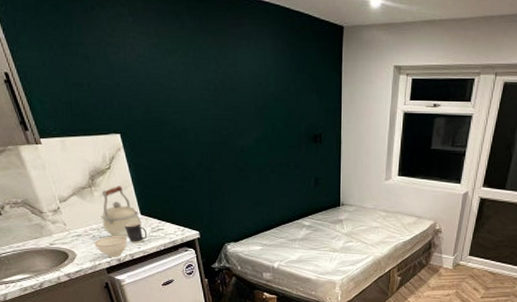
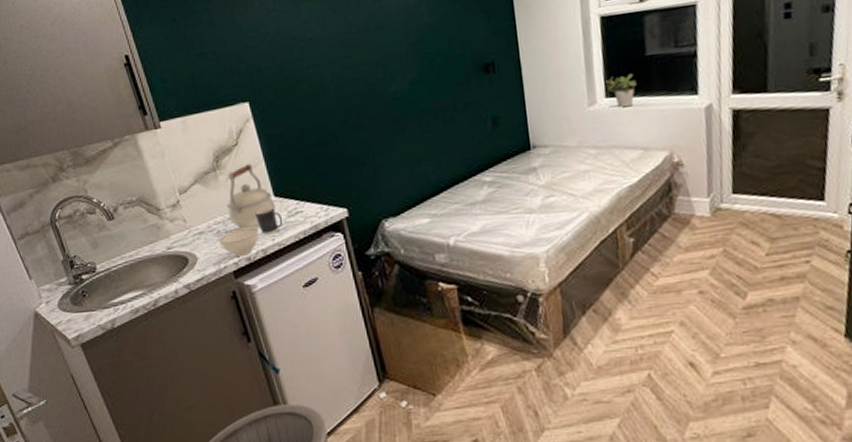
potted plant: none [399,161,421,185] -> present [604,74,637,108]

